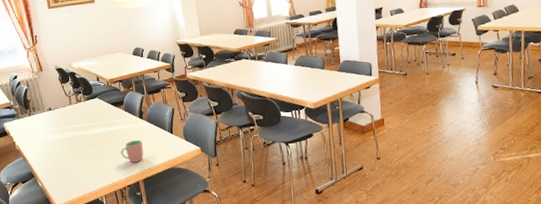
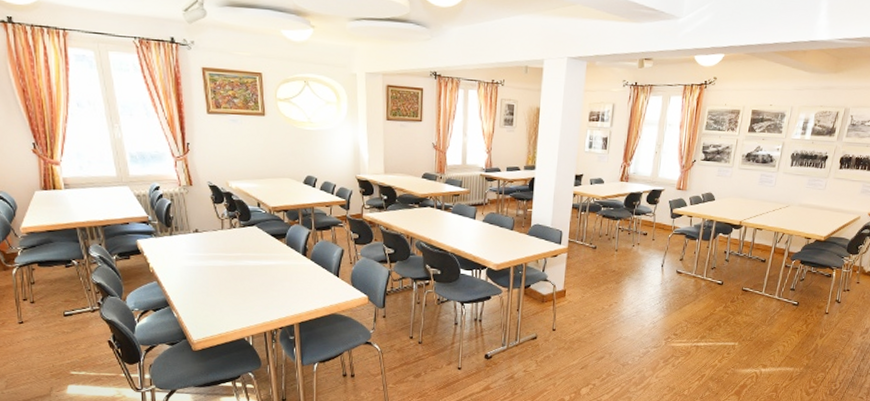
cup: present [120,140,144,163] -> none [276,279,302,303]

